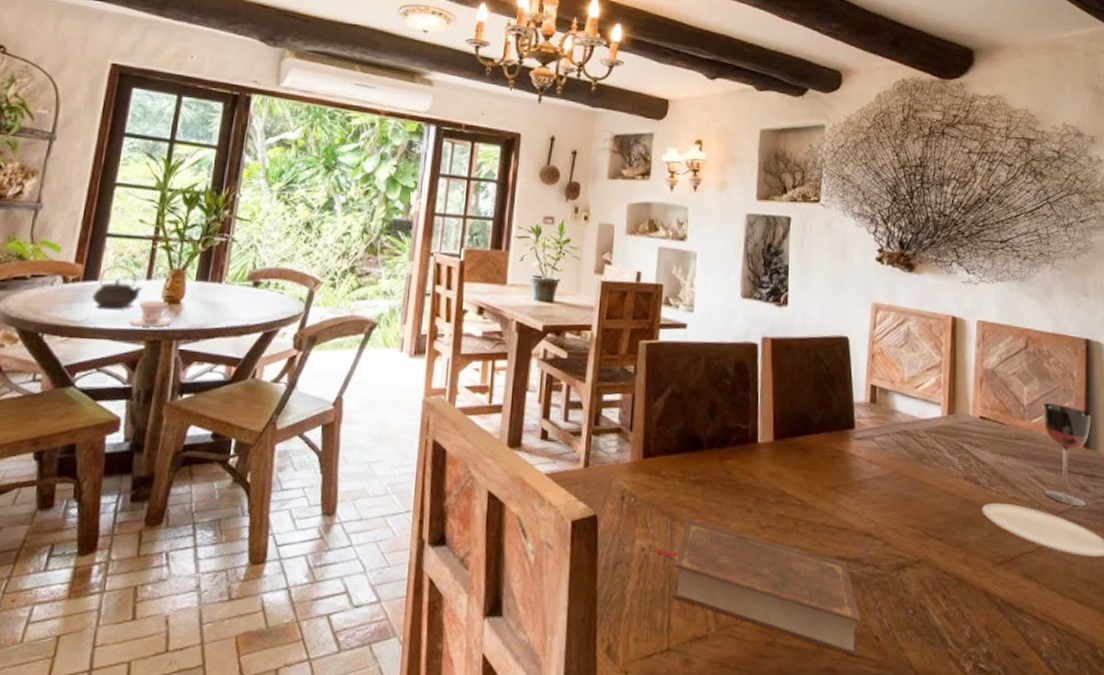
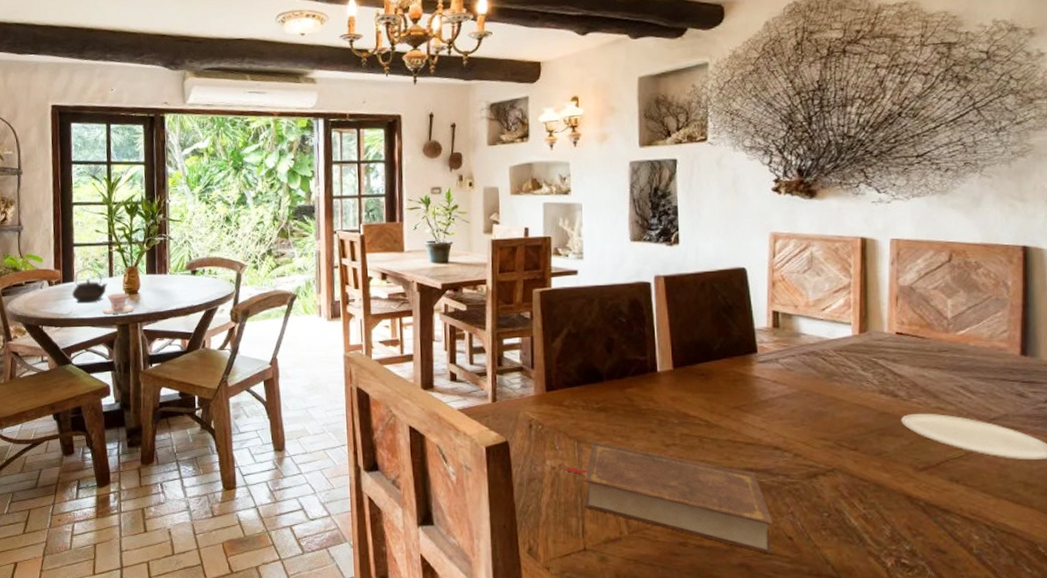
wineglass: present [1042,403,1091,507] -> none [970,314,1030,413]

